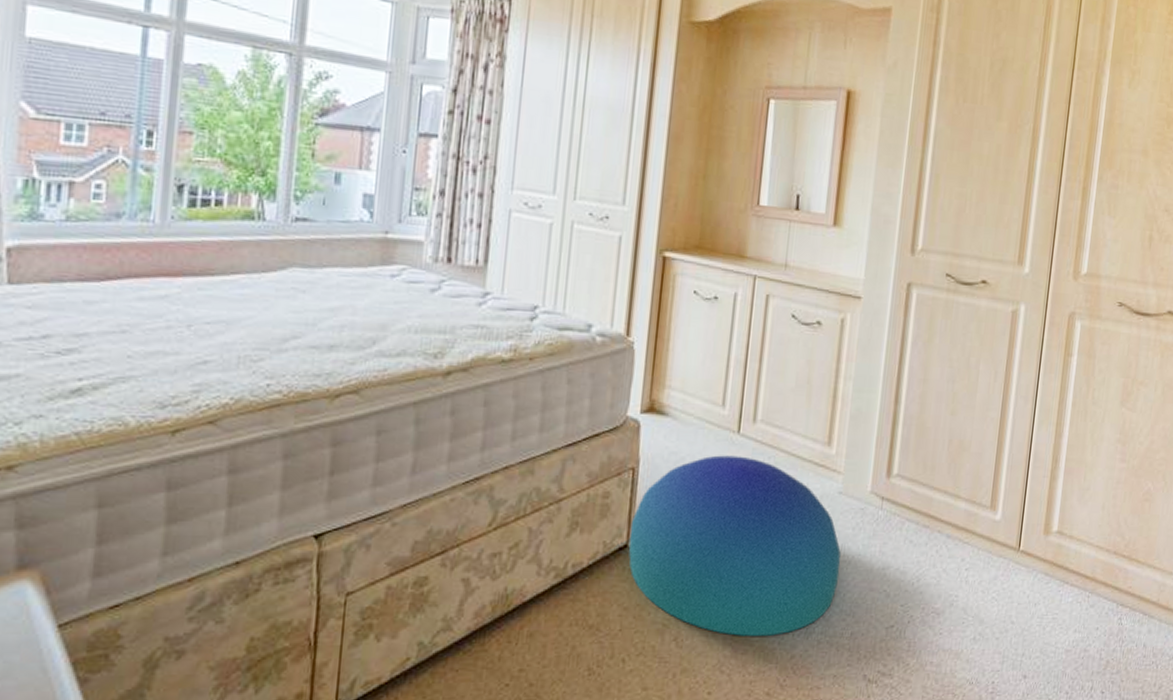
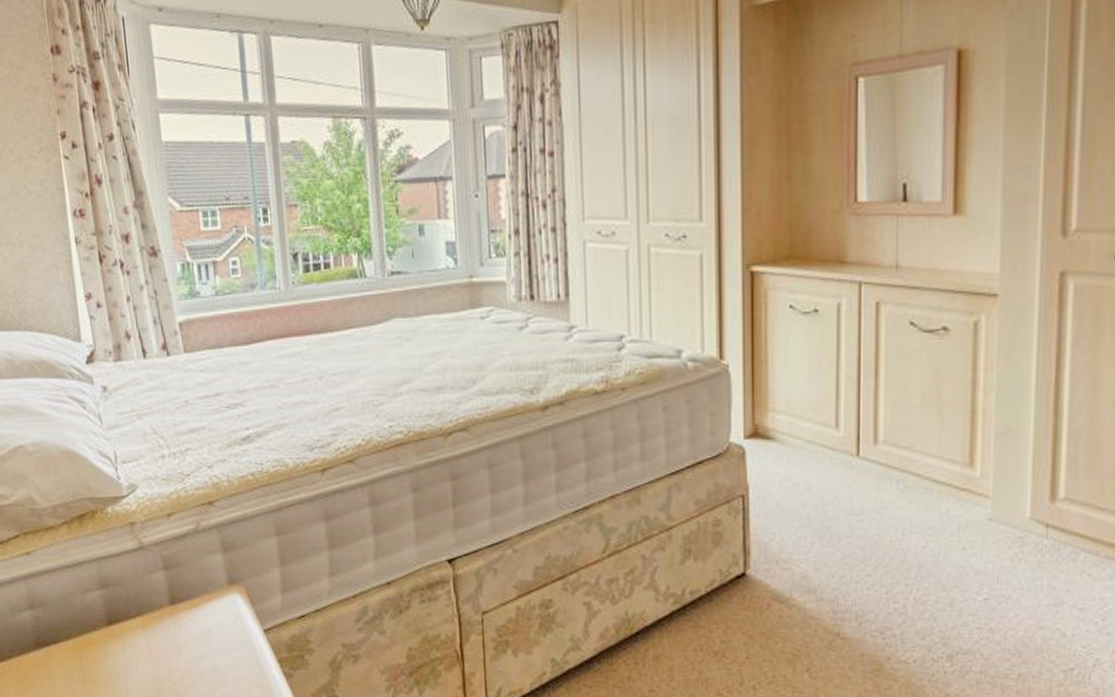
pouf: present [628,455,841,636] -> none [746,480,998,672]

